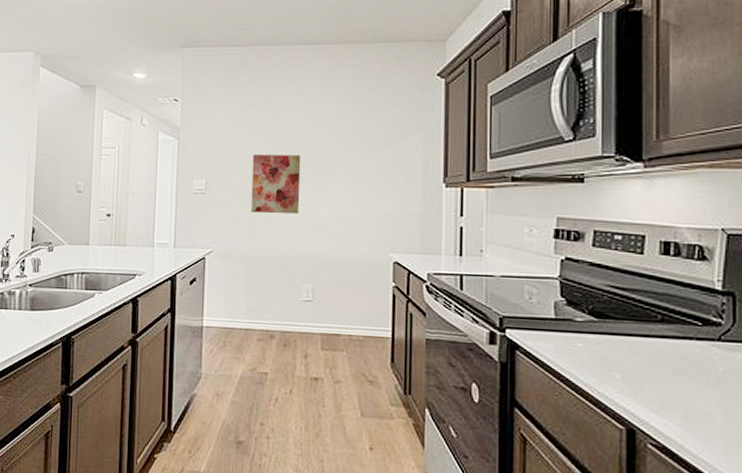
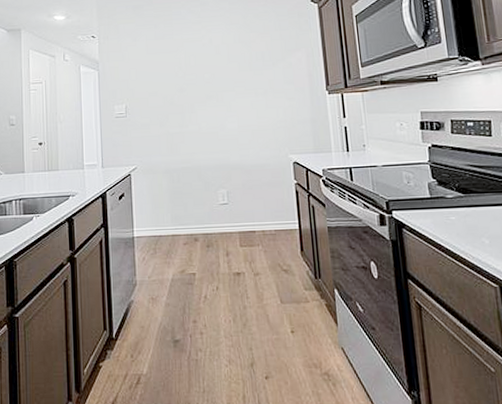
wall art: present [251,155,301,215] -> none [164,77,209,131]

